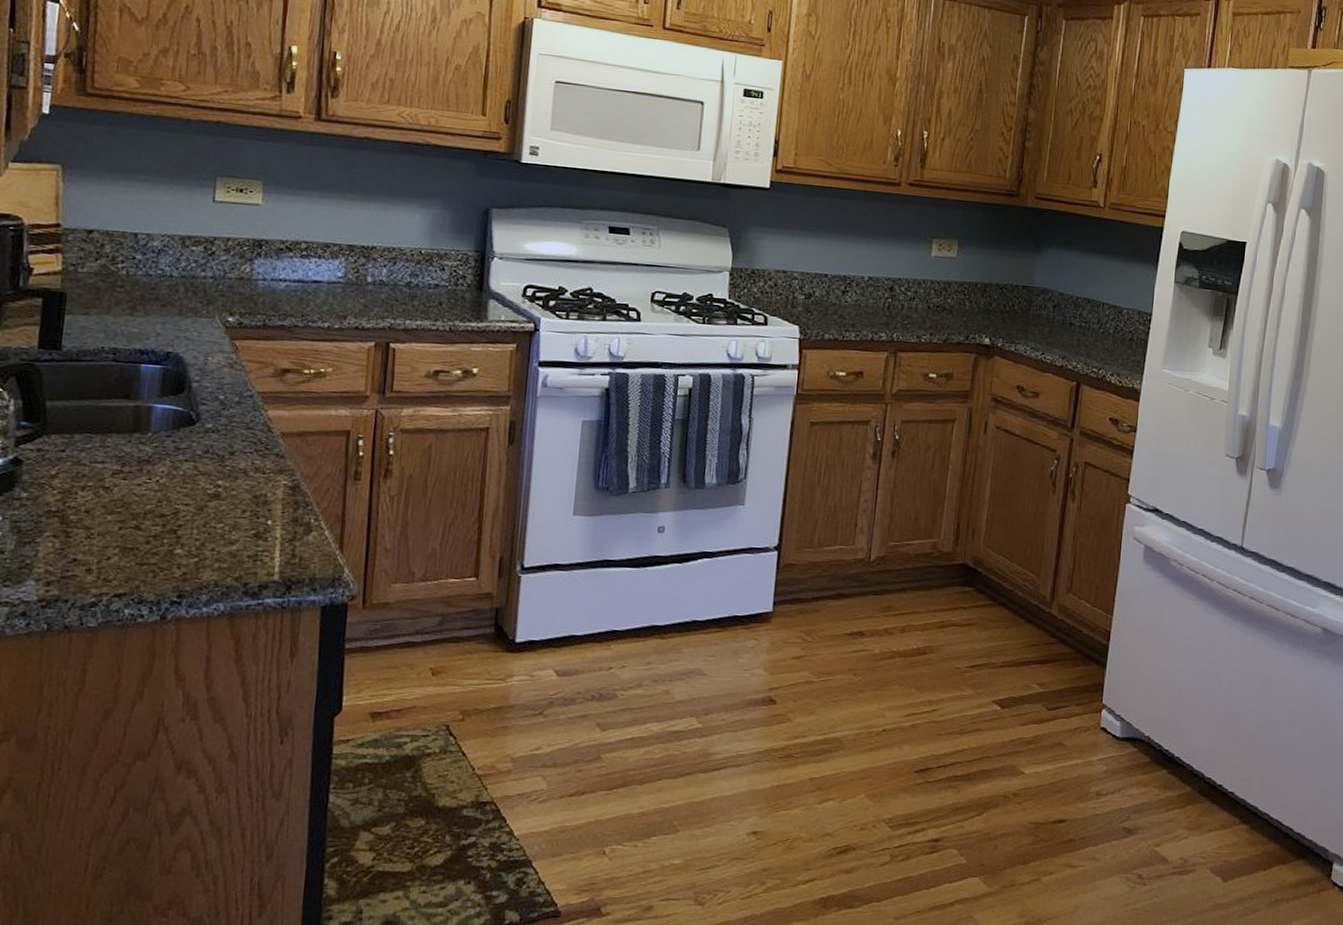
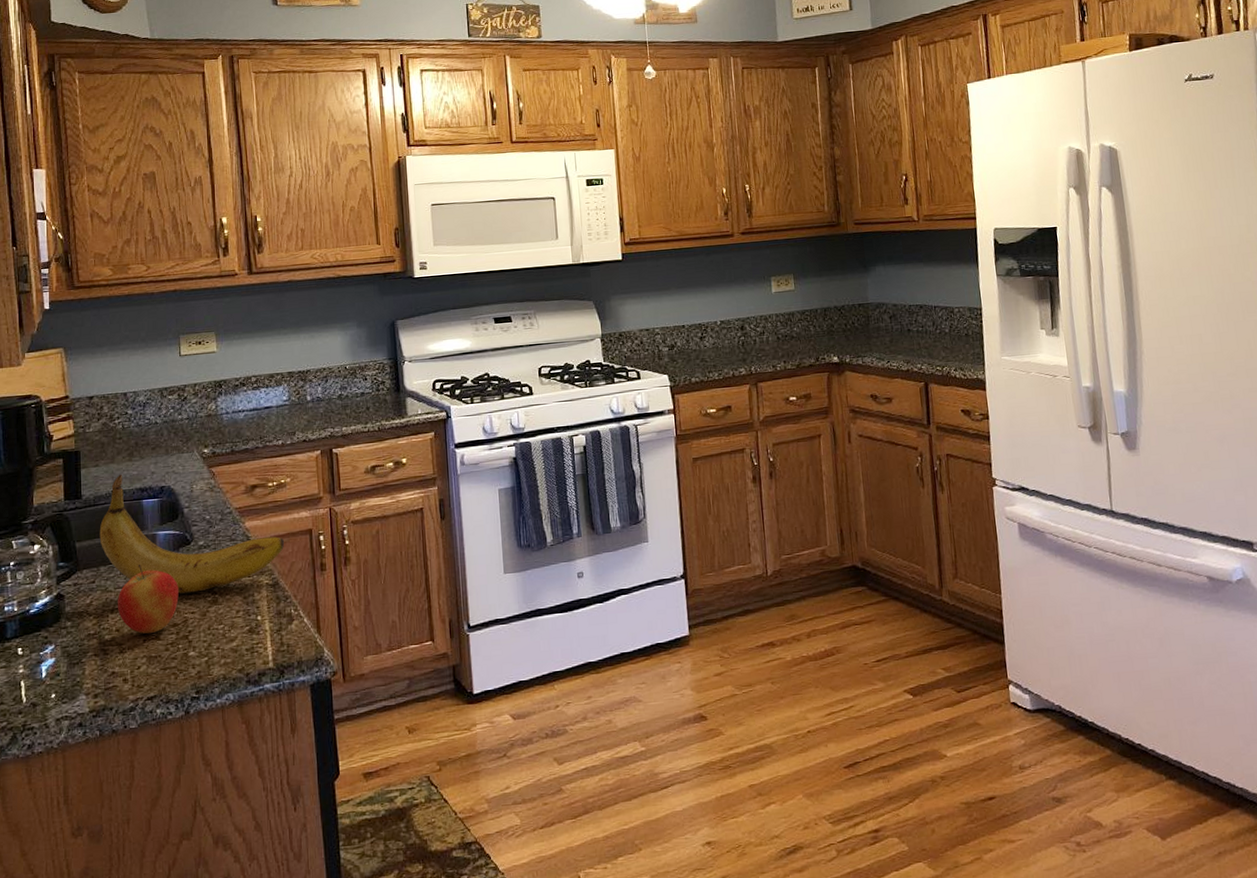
banana: none [78,328,314,482] -> present [99,474,284,594]
apple: none [90,439,173,521] -> present [117,565,179,634]

